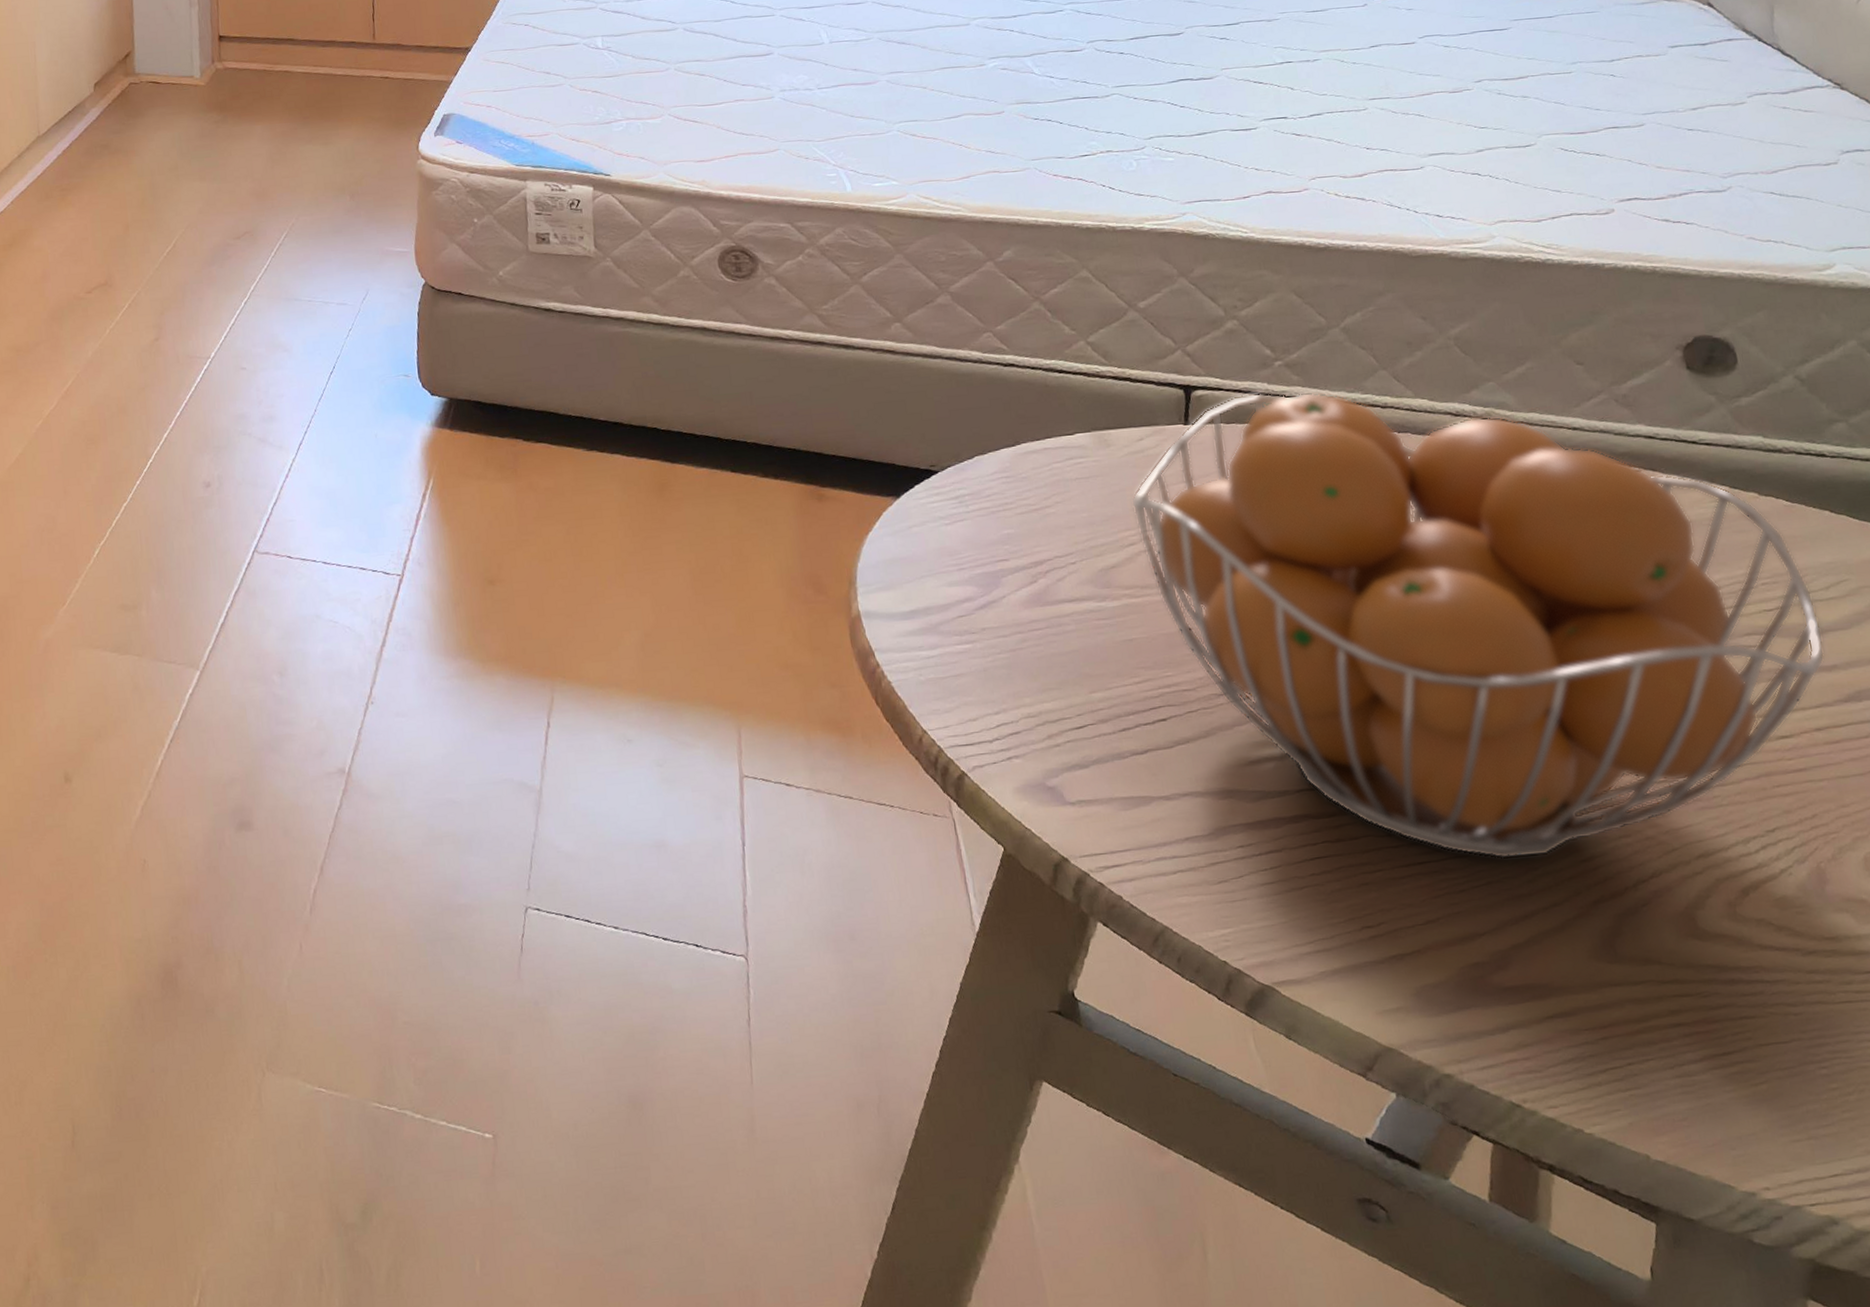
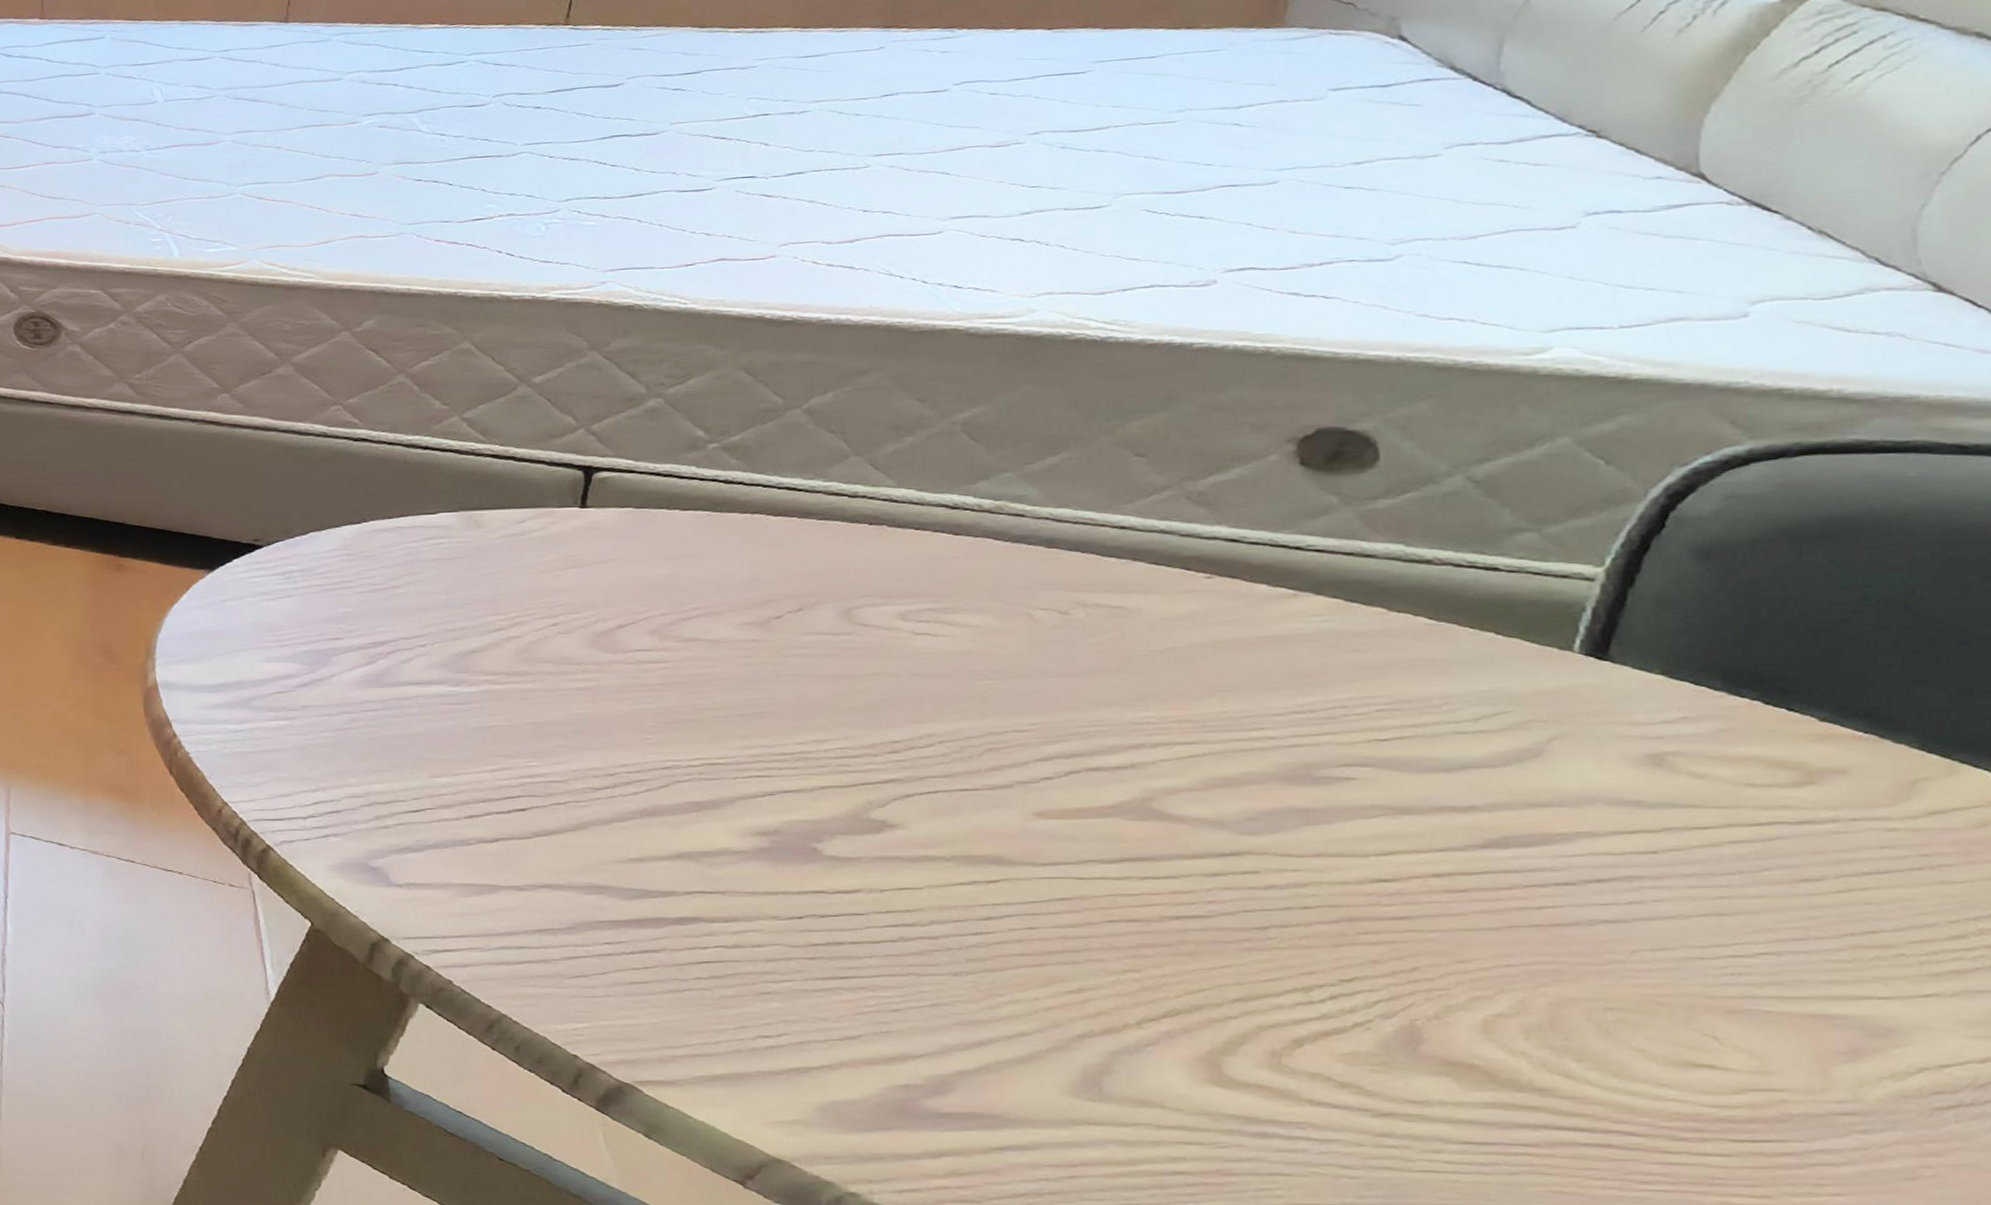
fruit basket: present [1130,392,1825,860] -> none [502,476,1462,983]

